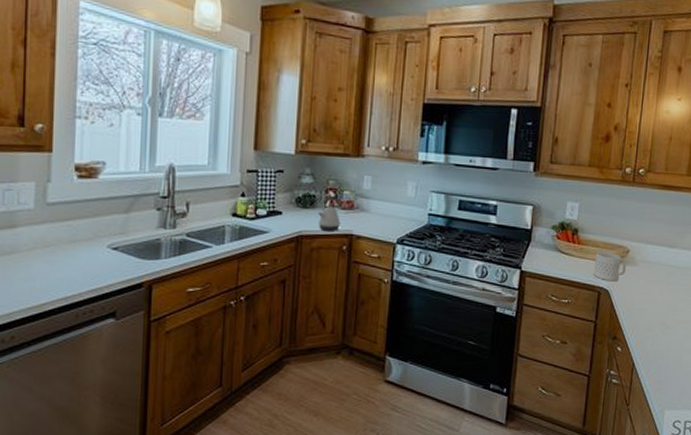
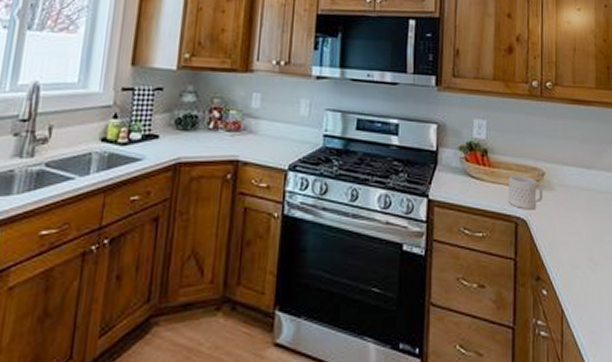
kettle: present [318,196,341,232] -> none [200,117,226,158]

